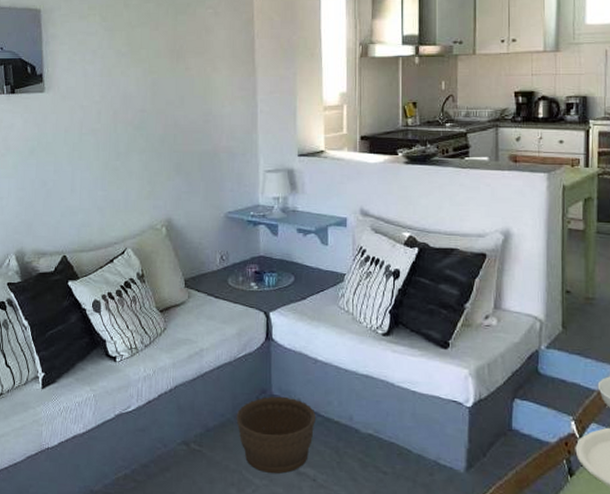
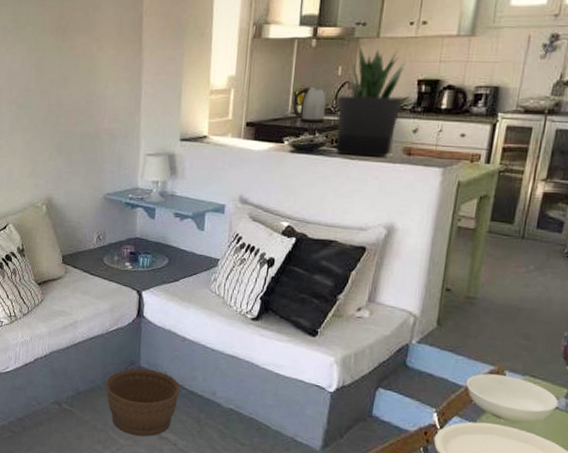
kettle: none [403,100,434,134] -> present [292,86,328,123]
planter: none [445,58,503,165] -> present [336,41,407,157]

